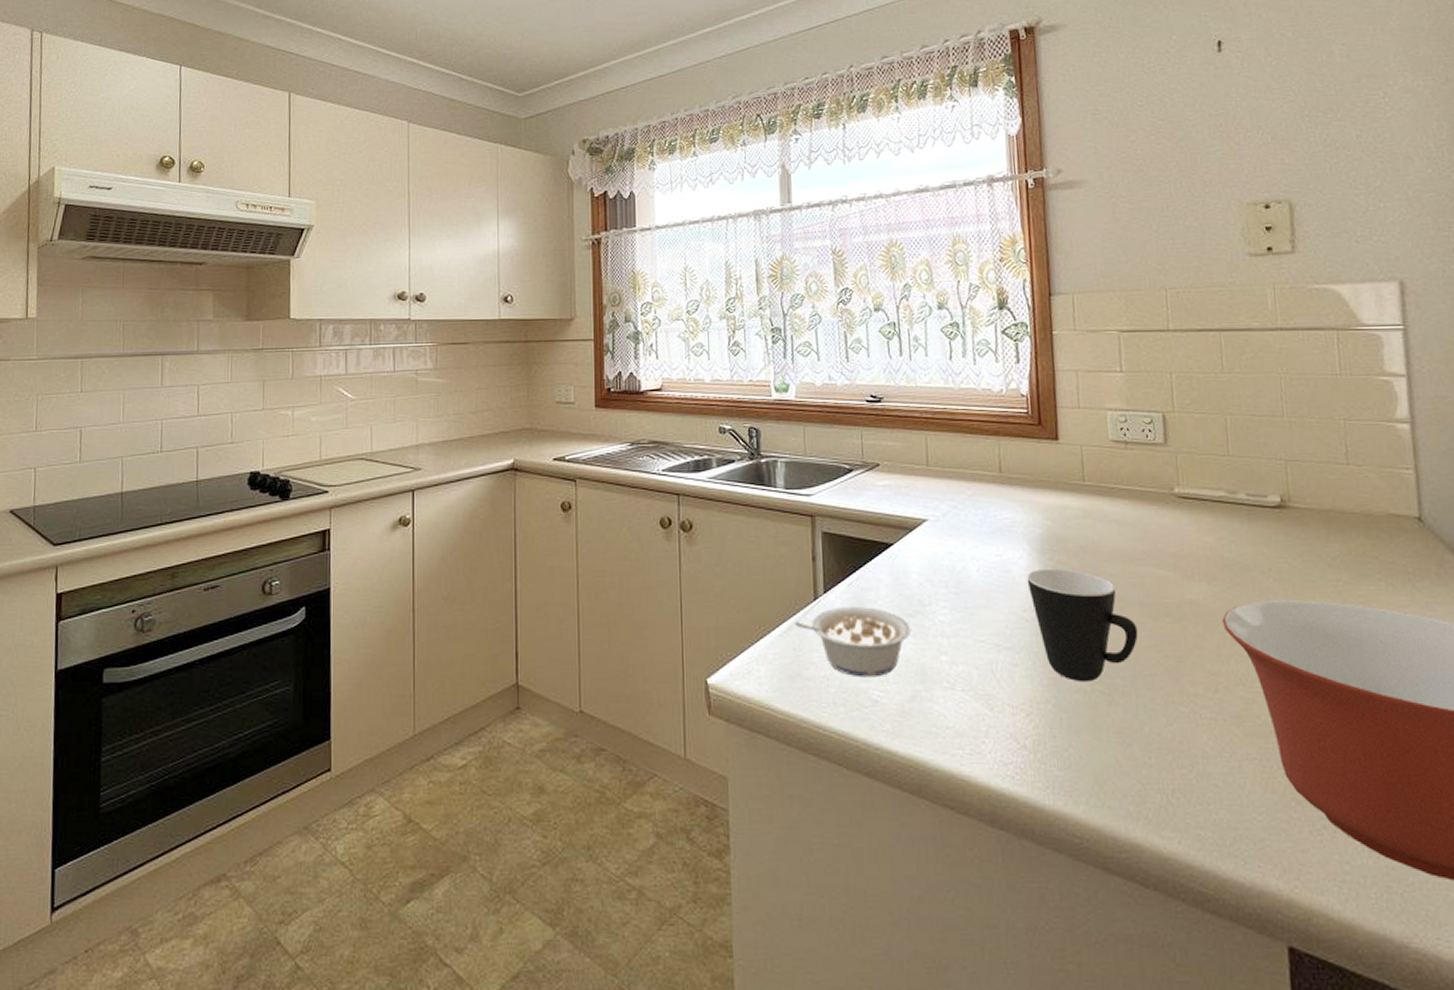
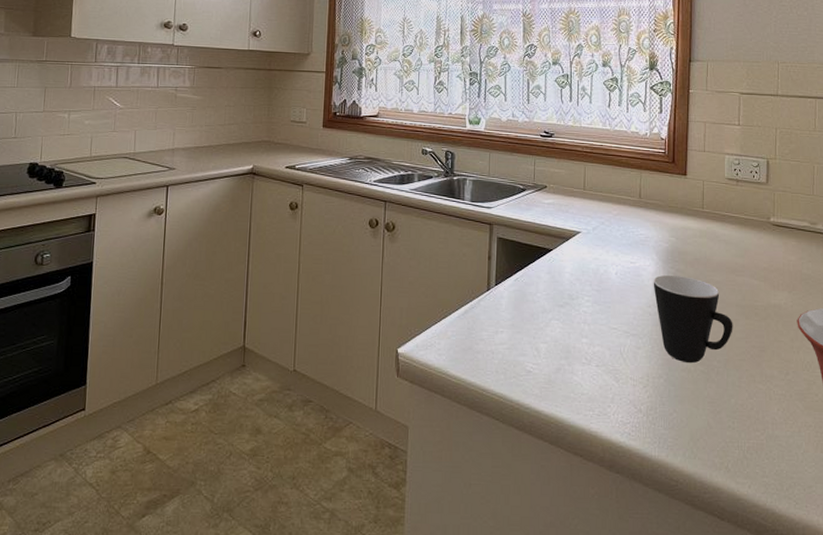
legume: present [794,607,912,678] -> none [470,297,561,353]

